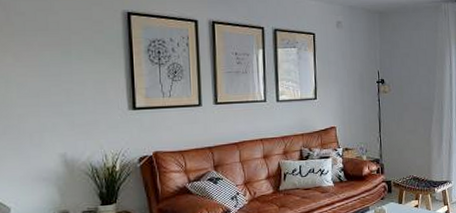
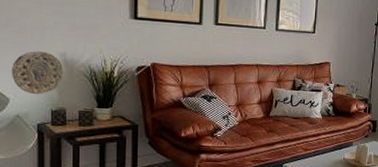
decorative plate: none [12,154,64,201] -> present [12,51,63,95]

